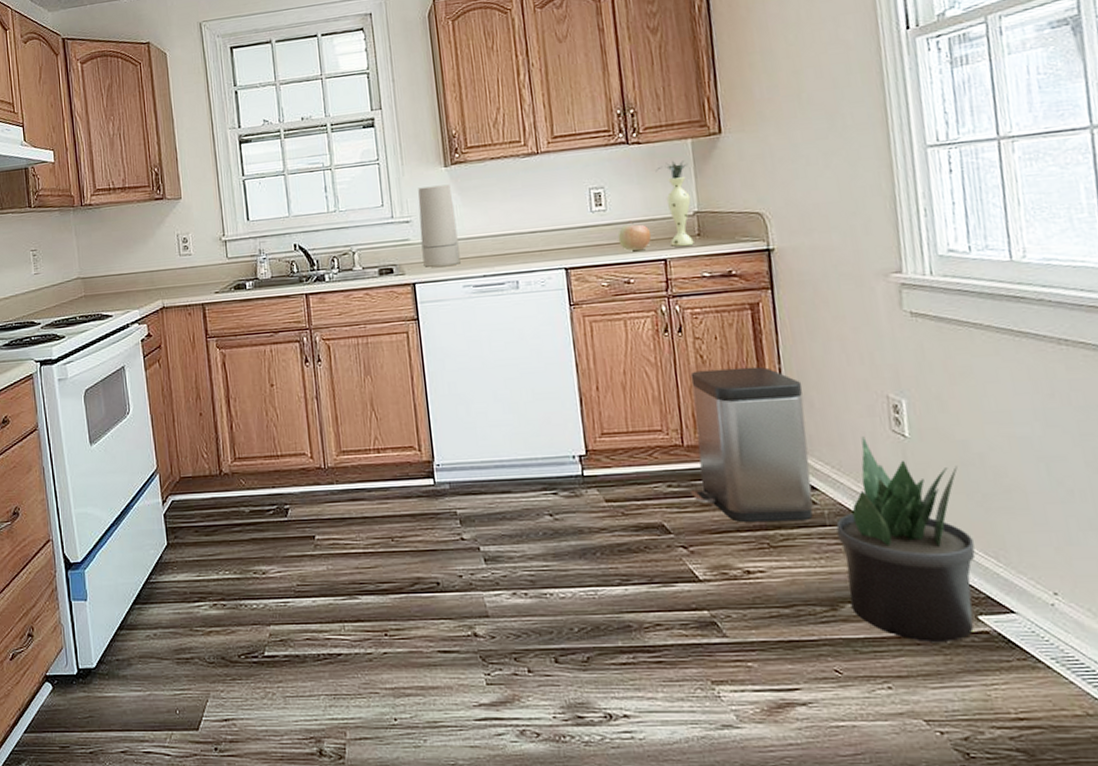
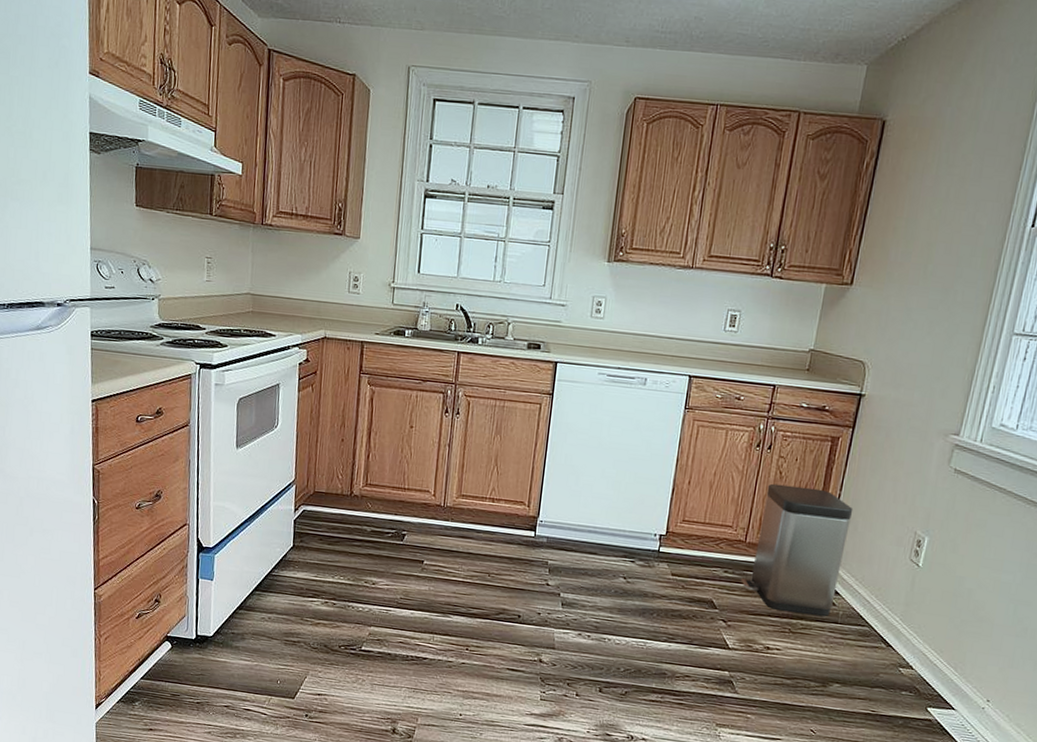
canister: present [418,184,461,267] -> none [568,276,609,353]
fruit: present [617,220,652,252] -> none [740,345,770,374]
vase: present [655,160,694,247] -> none [782,300,818,378]
planter: present [836,436,976,642] -> none [837,560,950,723]

